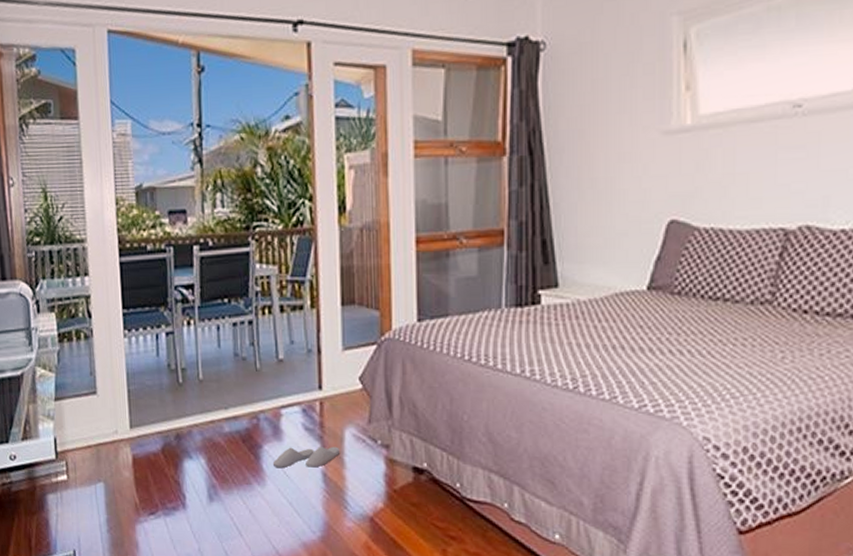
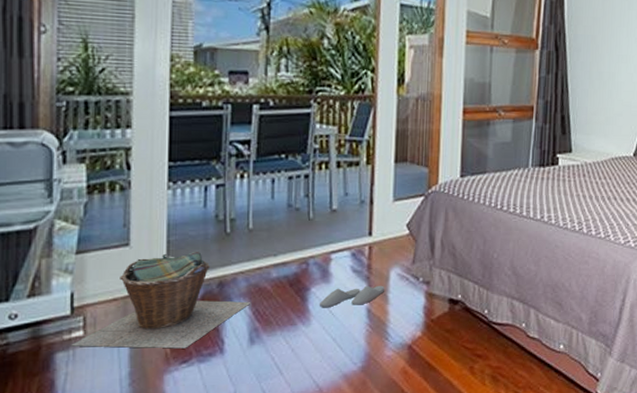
laundry basket: none [58,401,207,500] -> present [71,251,251,349]

